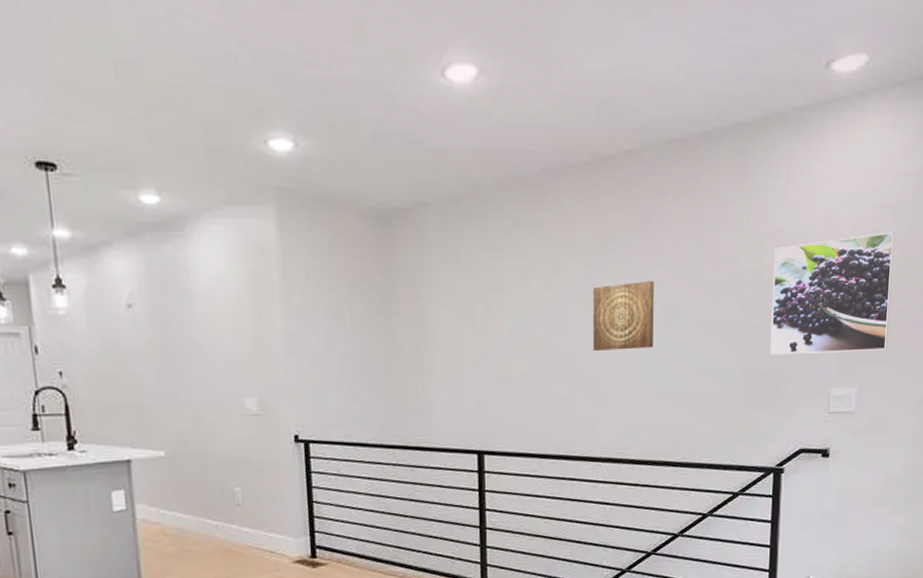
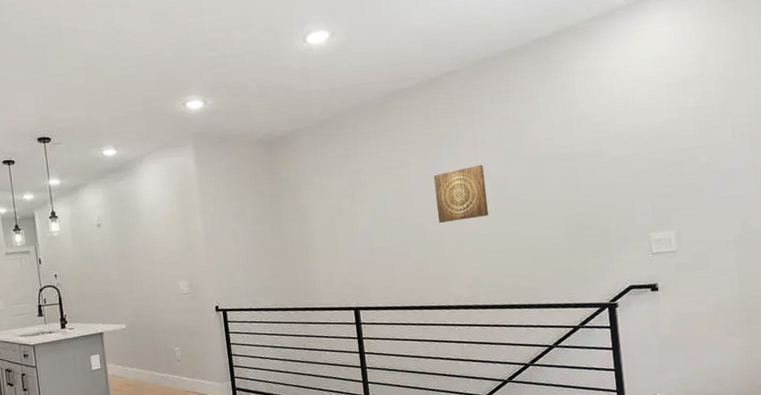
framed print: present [770,232,895,355] -> none [583,102,698,211]

